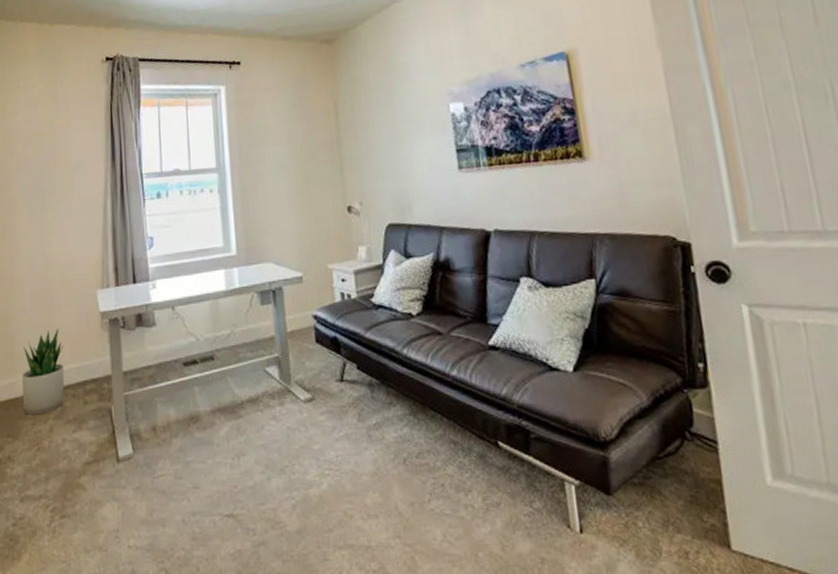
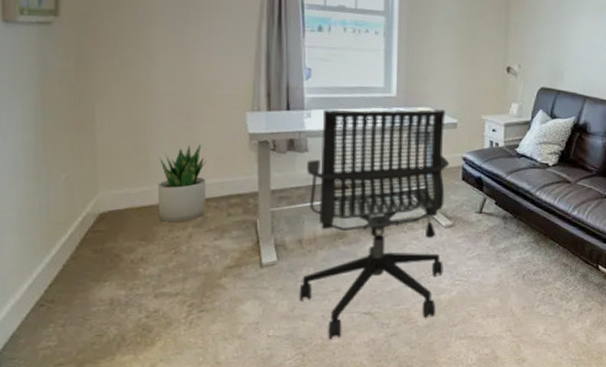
office chair: none [156,262,309,551] -> present [299,109,450,340]

